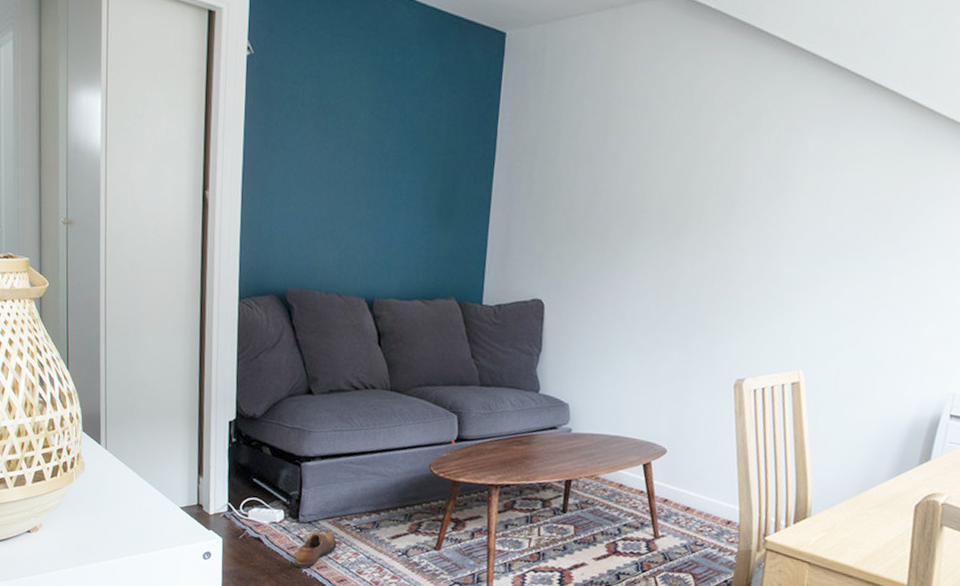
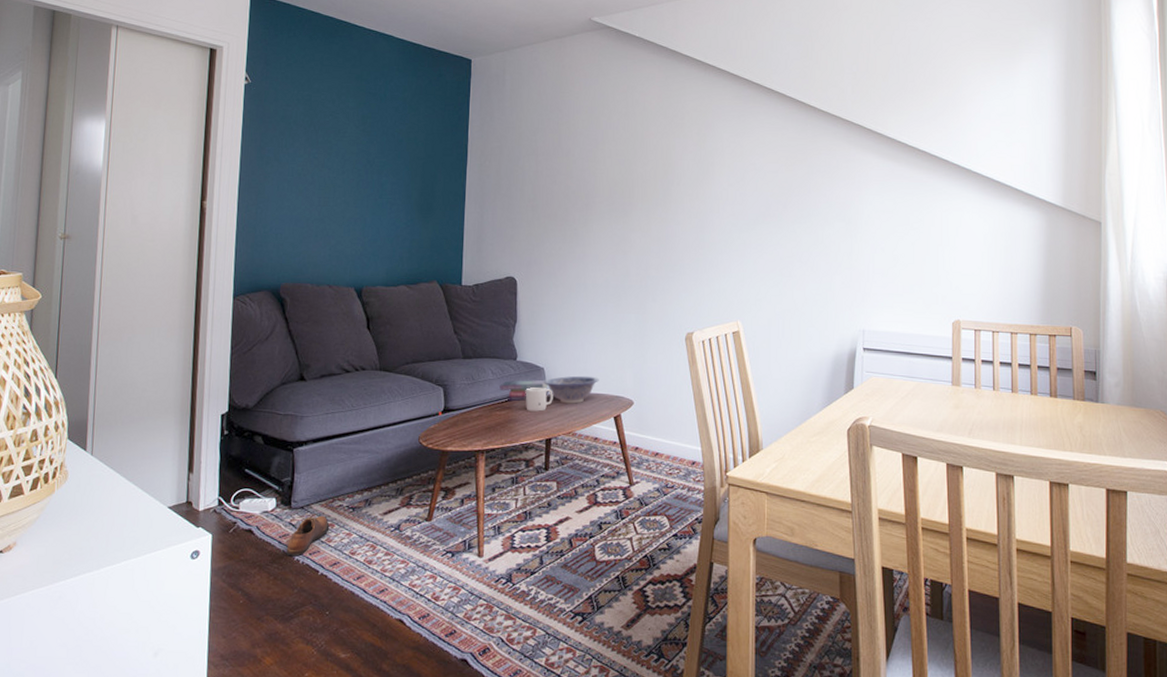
books: none [518,414,571,438] -> present [499,379,547,402]
mug: none [545,423,577,452] -> present [525,386,553,413]
decorative bowl: none [567,415,630,447] -> present [544,375,599,404]

